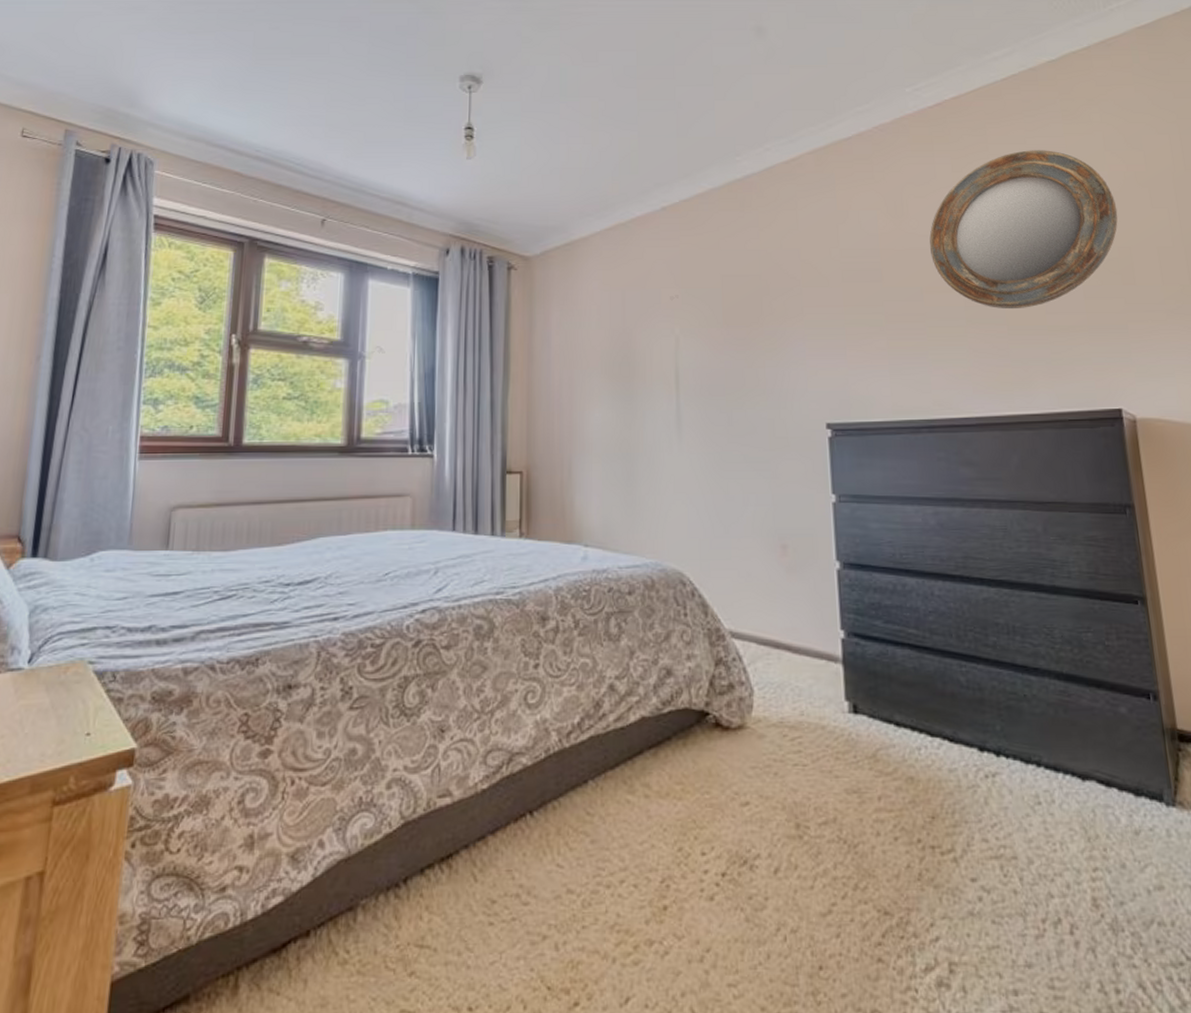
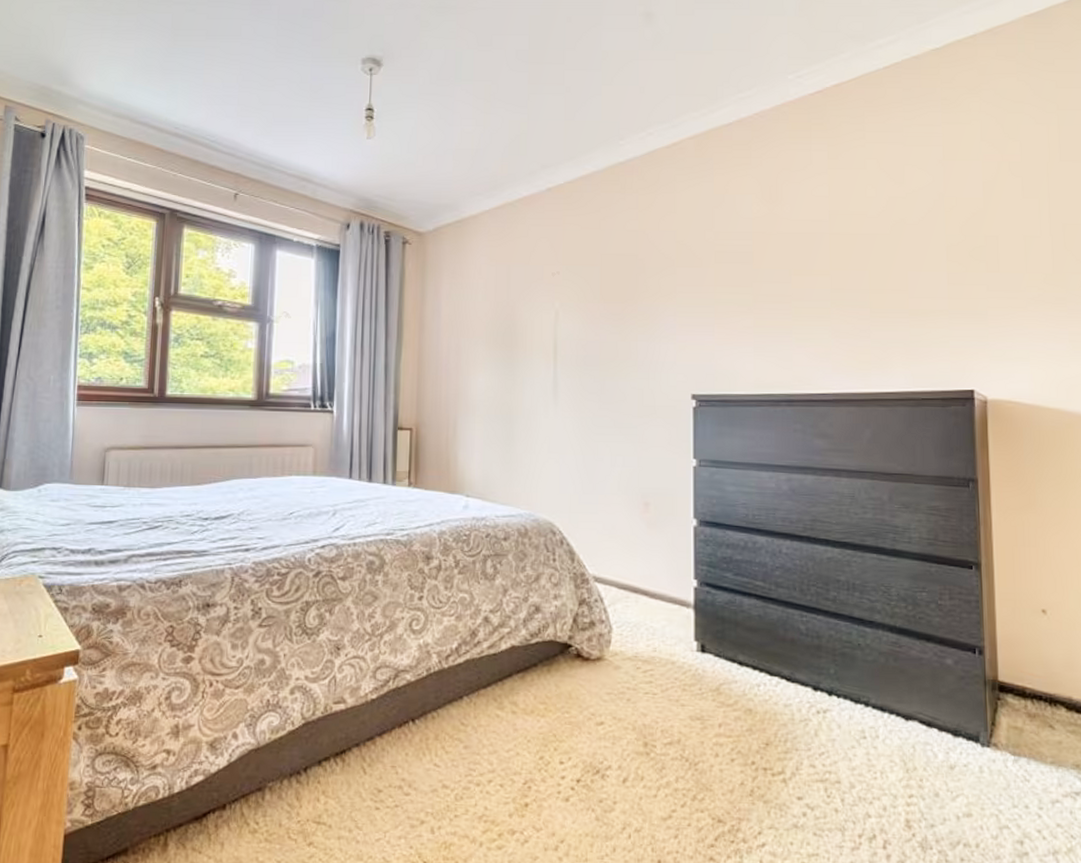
home mirror: present [929,150,1118,310] -> none [801,138,988,293]

